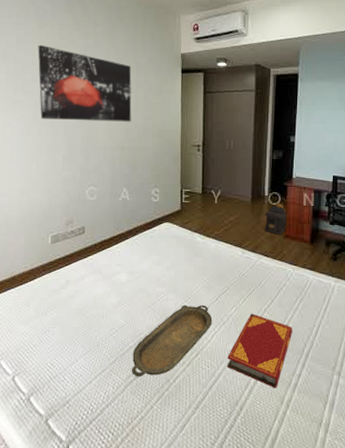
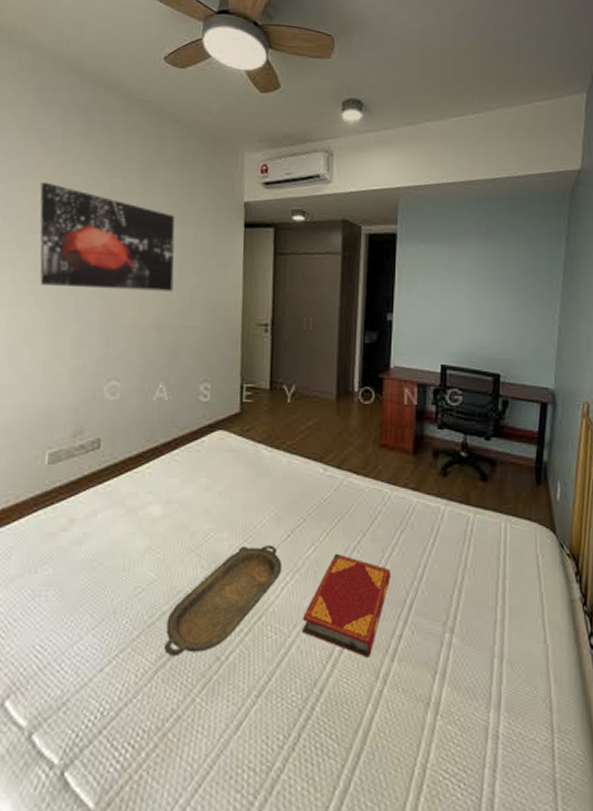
backpack: present [264,203,287,235] -> none [353,401,383,444]

